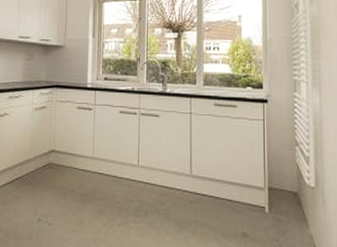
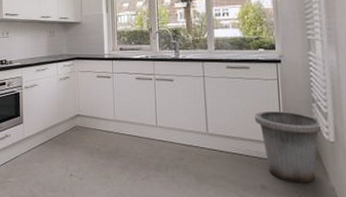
trash can: none [240,152,304,231] -> present [255,110,322,184]

